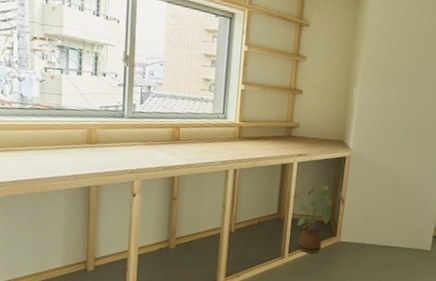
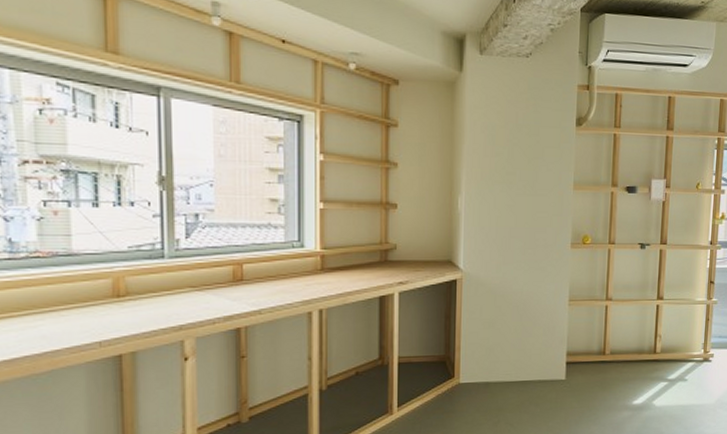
house plant: present [292,185,345,254] -> none [395,317,461,404]

